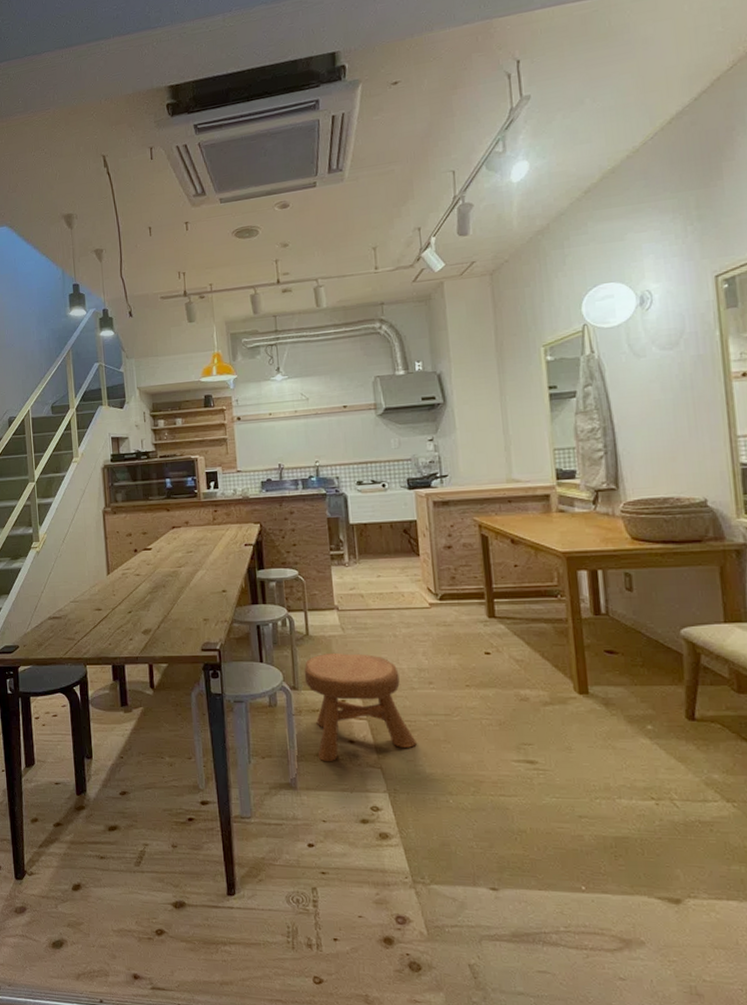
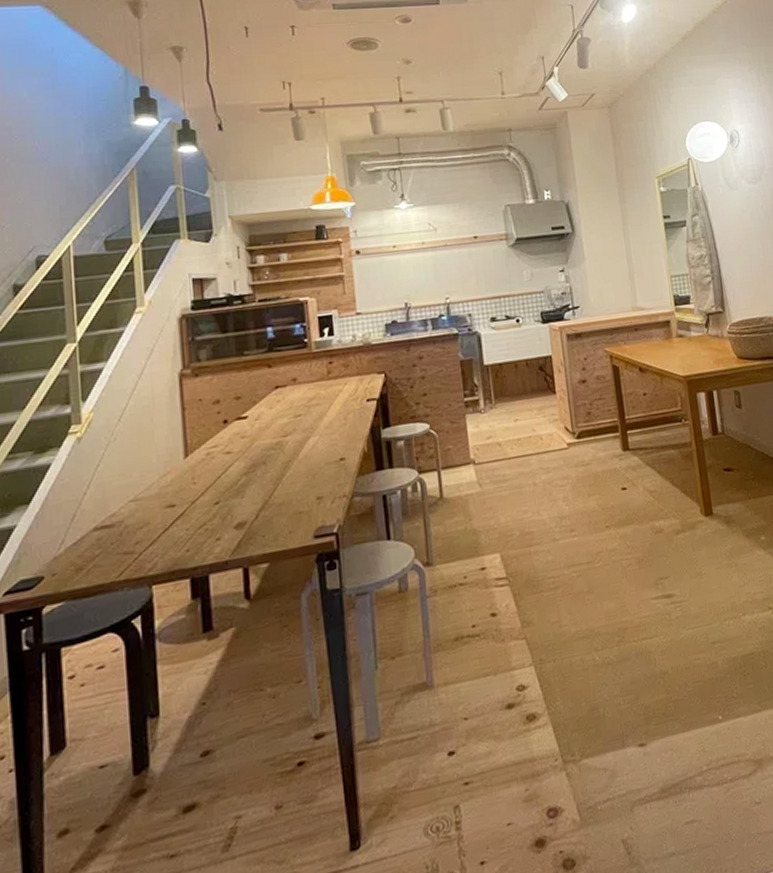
stool: present [304,653,417,762] -> none [438,509,561,647]

